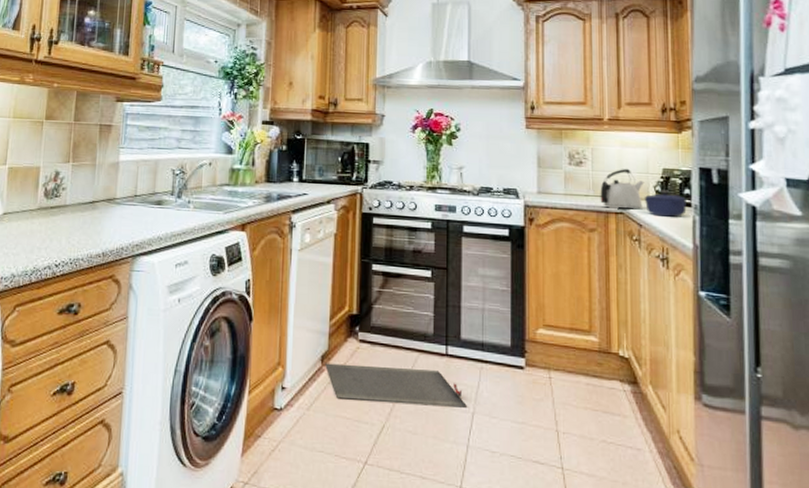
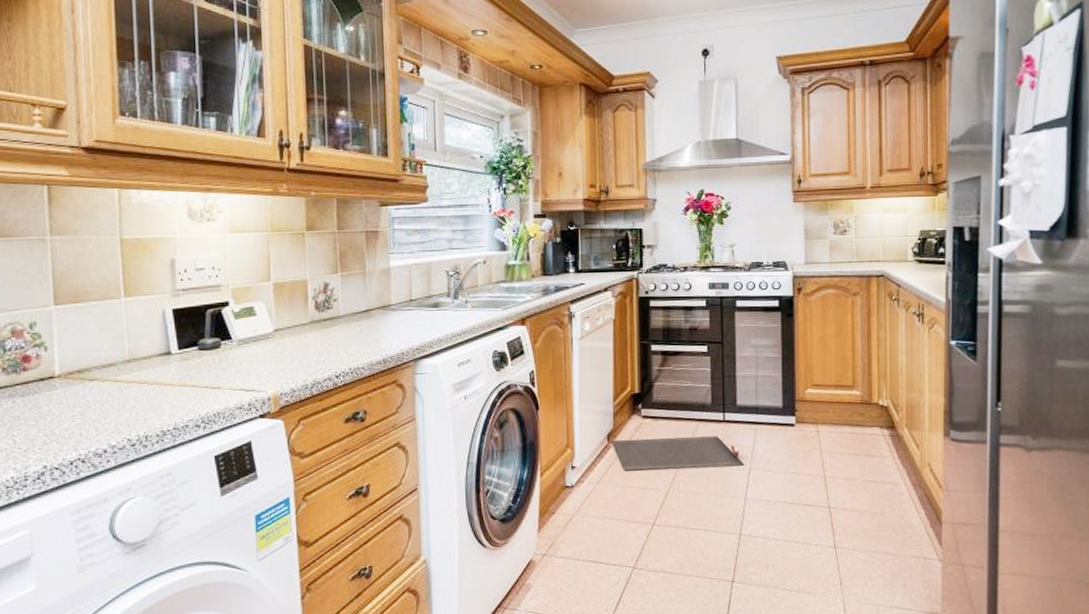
kettle: present [600,168,645,210] -> none [863,233,903,273]
cooking pot: present [644,190,687,217] -> none [902,250,941,276]

